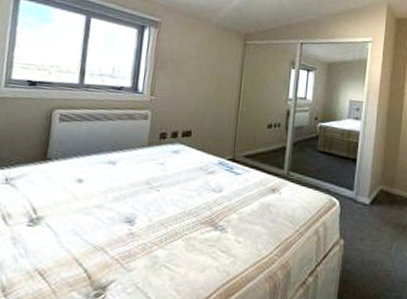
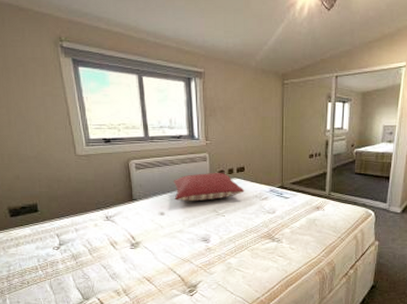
pillow: none [99,133,188,169] -> present [174,173,245,202]

